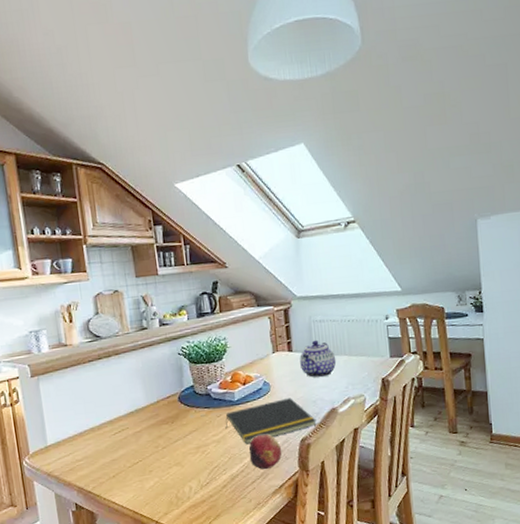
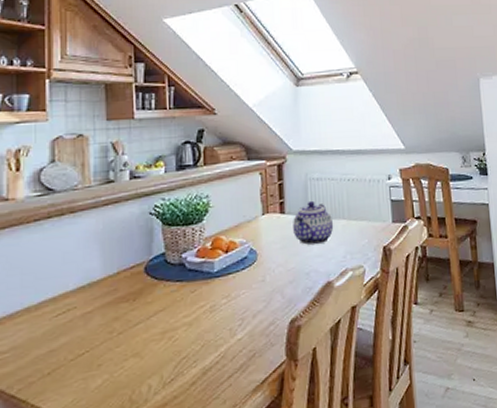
notepad: present [225,398,317,445] -> none [200,269,309,328]
fruit: present [249,434,282,469] -> none [227,314,267,360]

